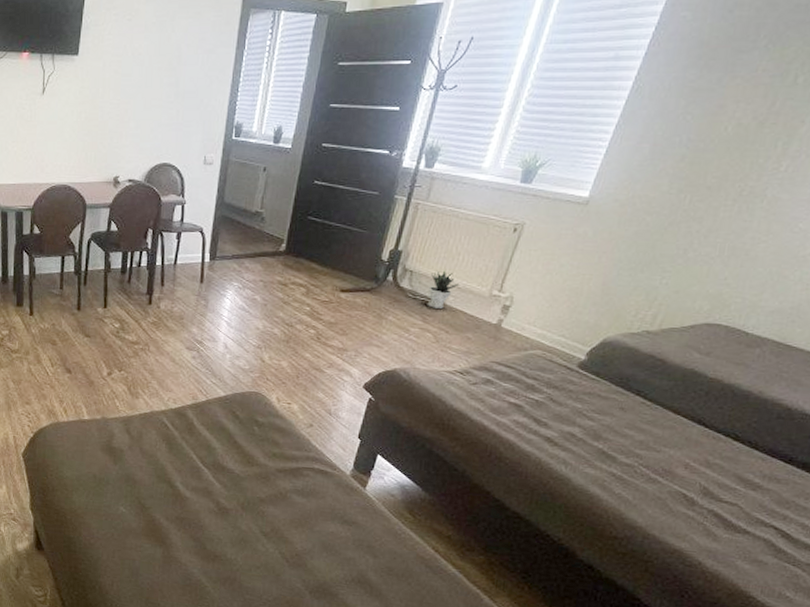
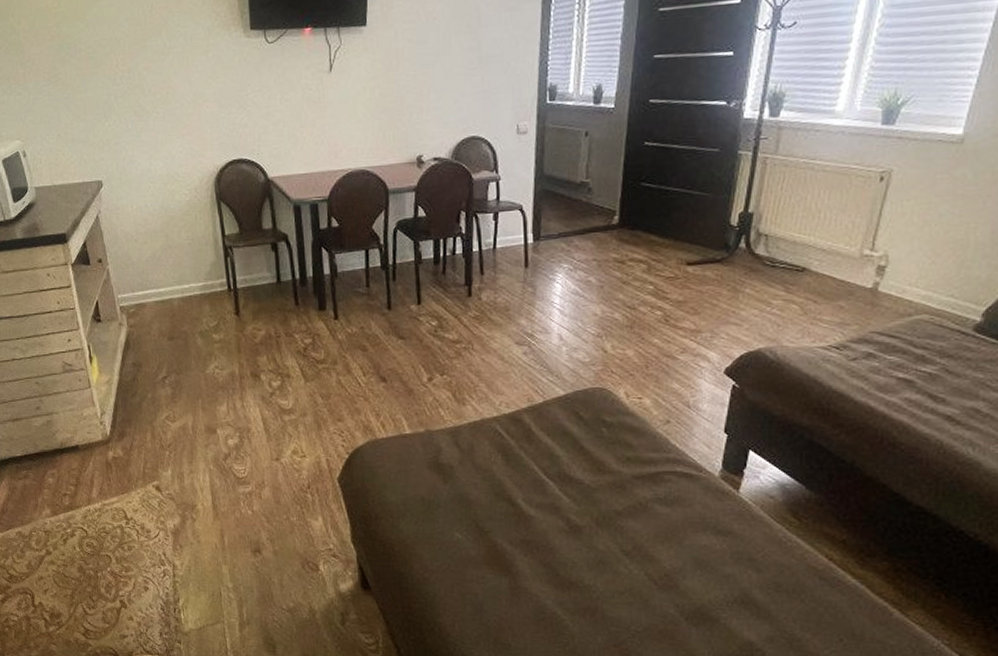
potted plant: present [427,270,460,309] -> none [788,231,825,276]

